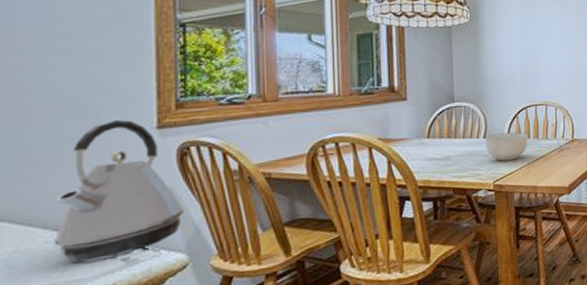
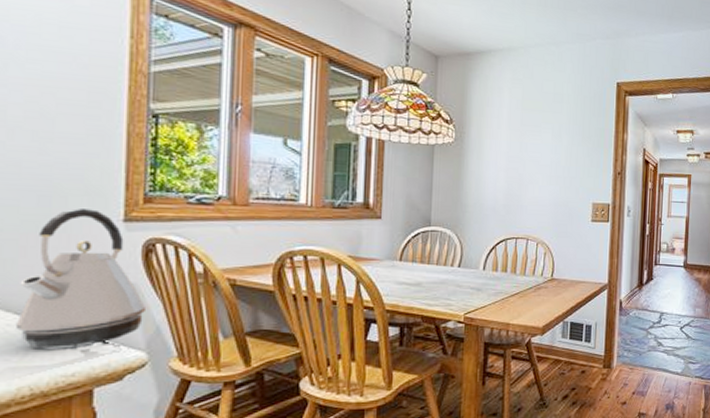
bowl: present [484,132,528,161] -> none [458,264,505,293]

